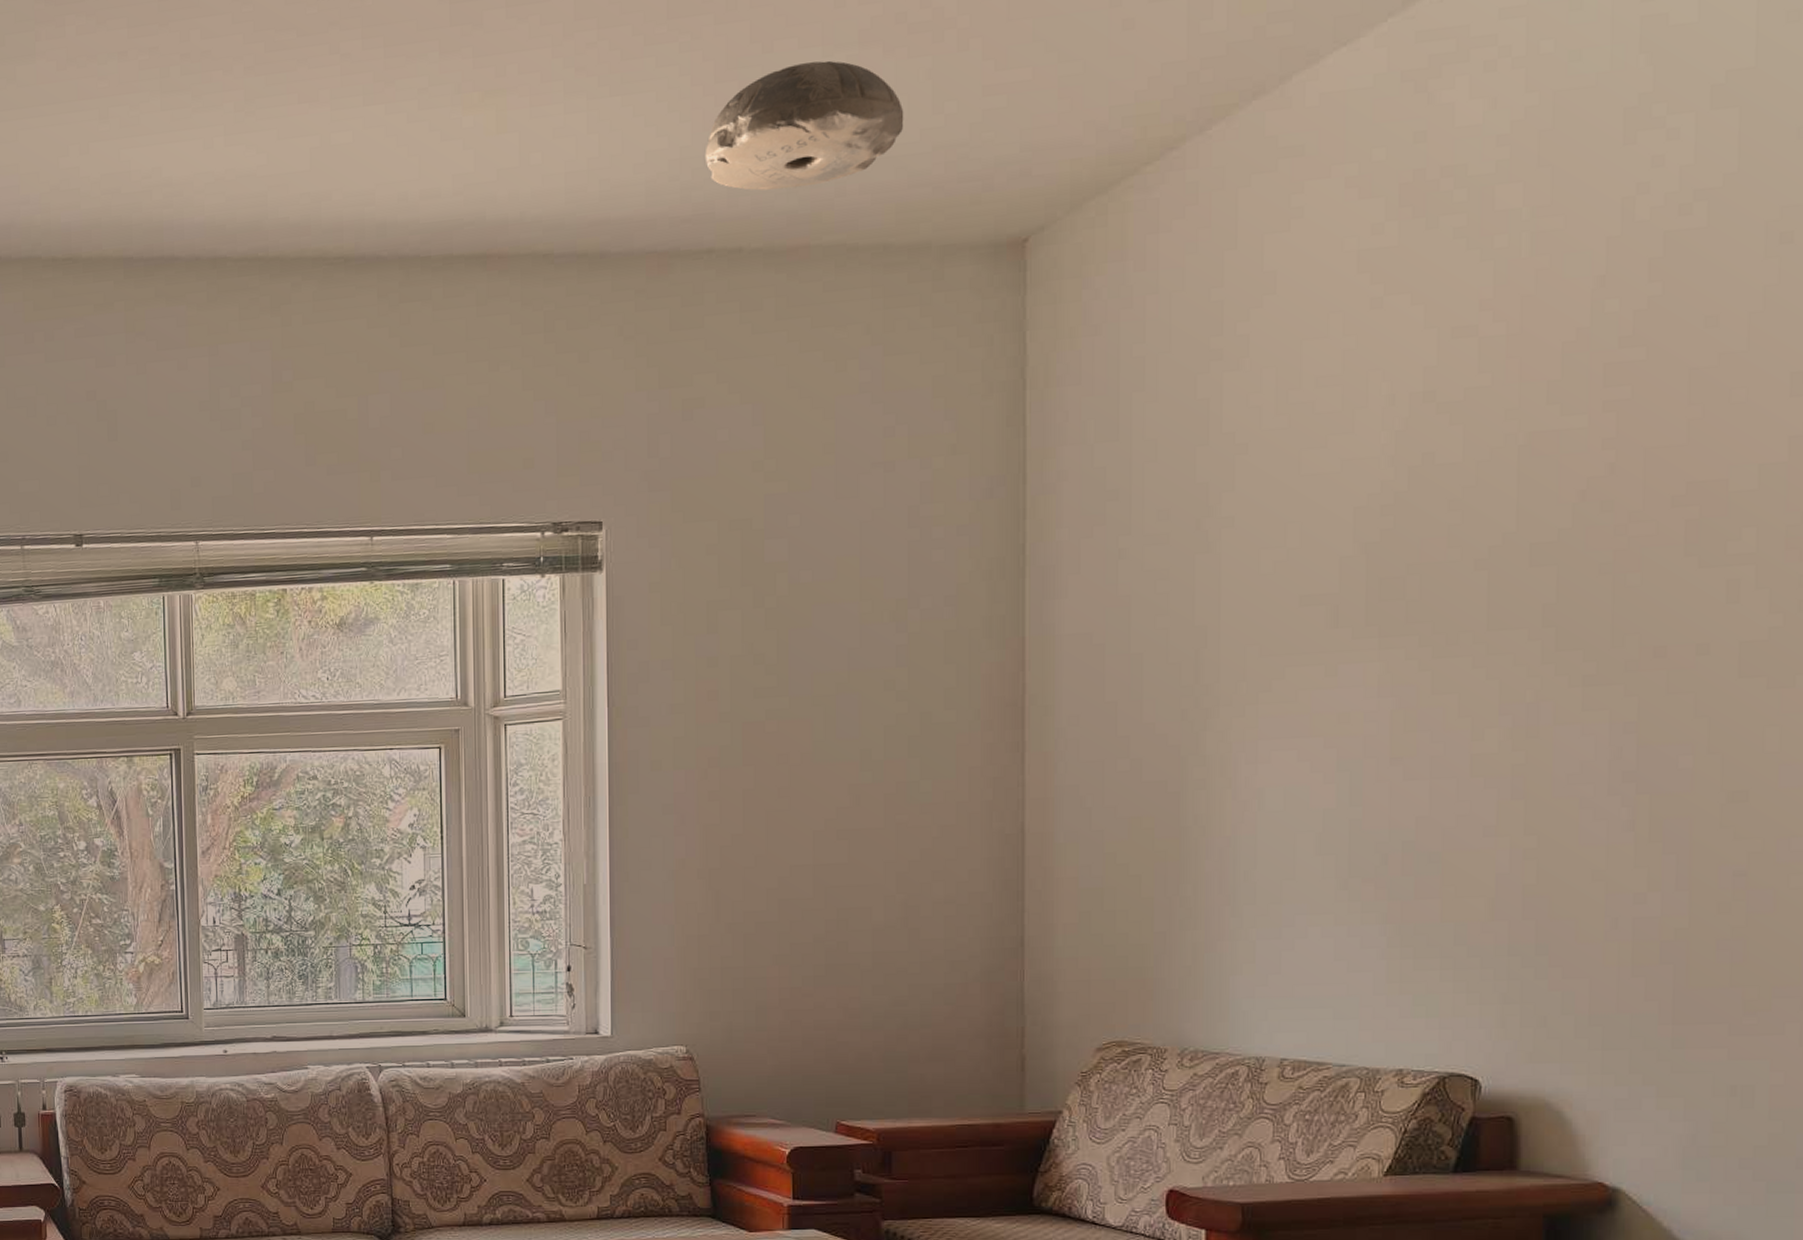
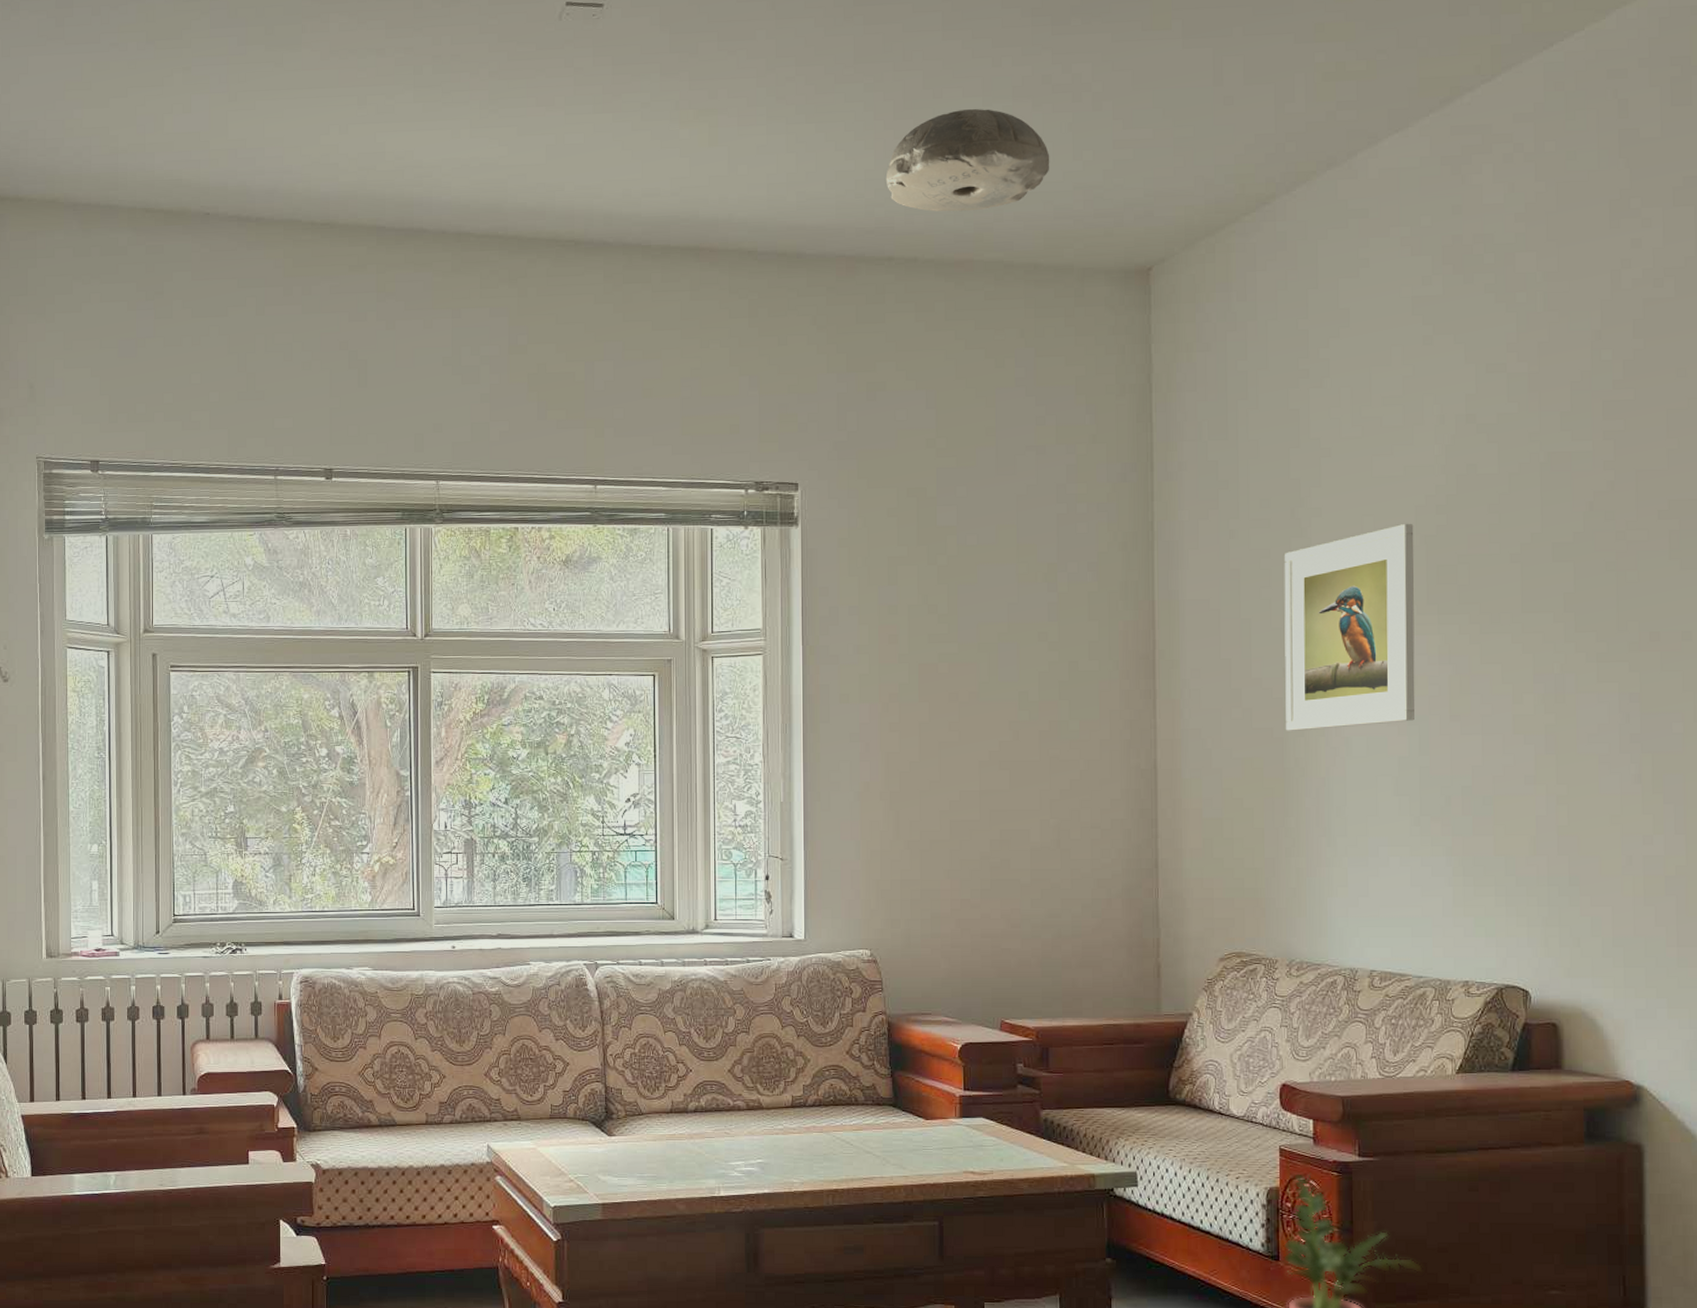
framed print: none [1184,529,1351,784] -> present [1284,523,1415,731]

